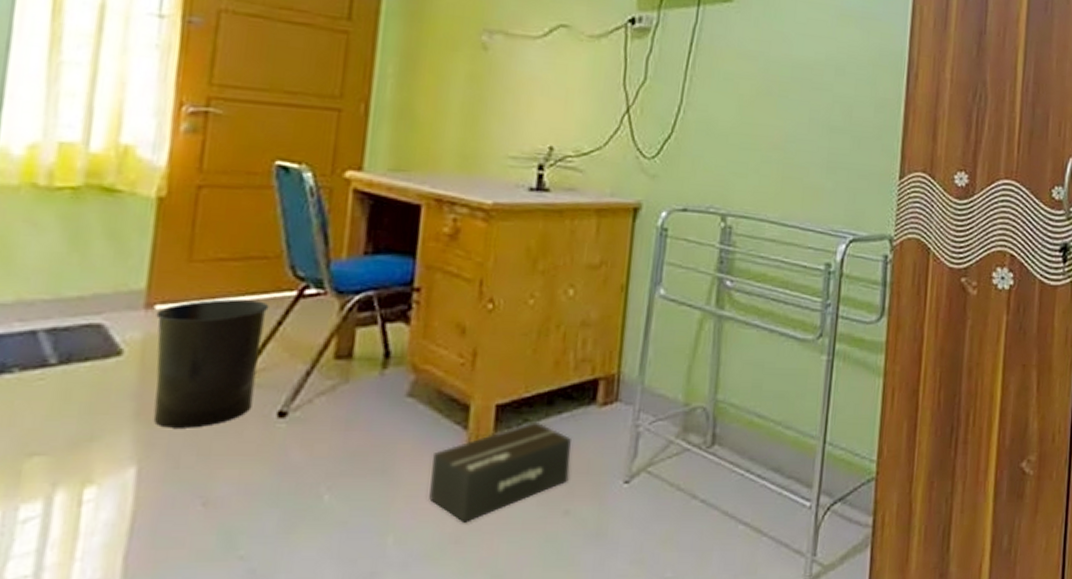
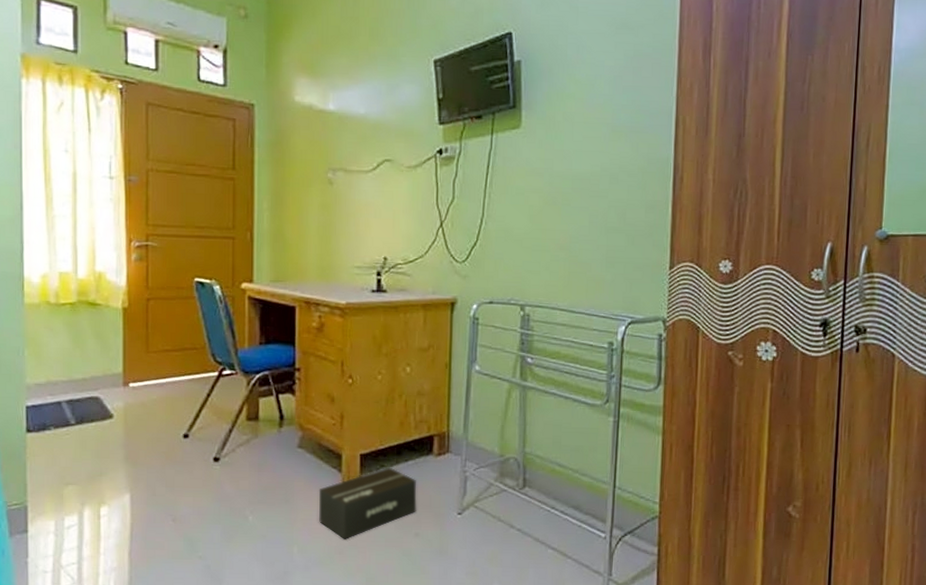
waste bin: present [153,299,269,428] -> none [131,379,201,468]

